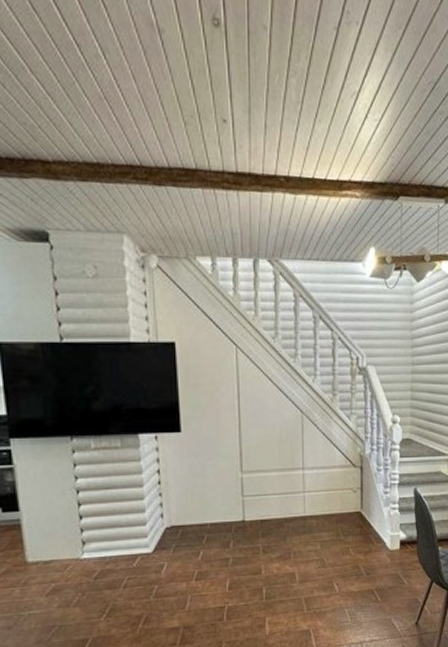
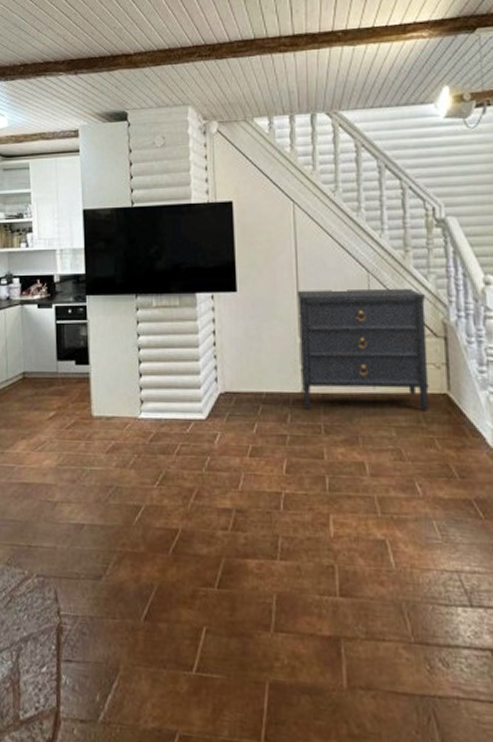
dresser: none [239,426,347,534] -> present [297,288,429,412]

